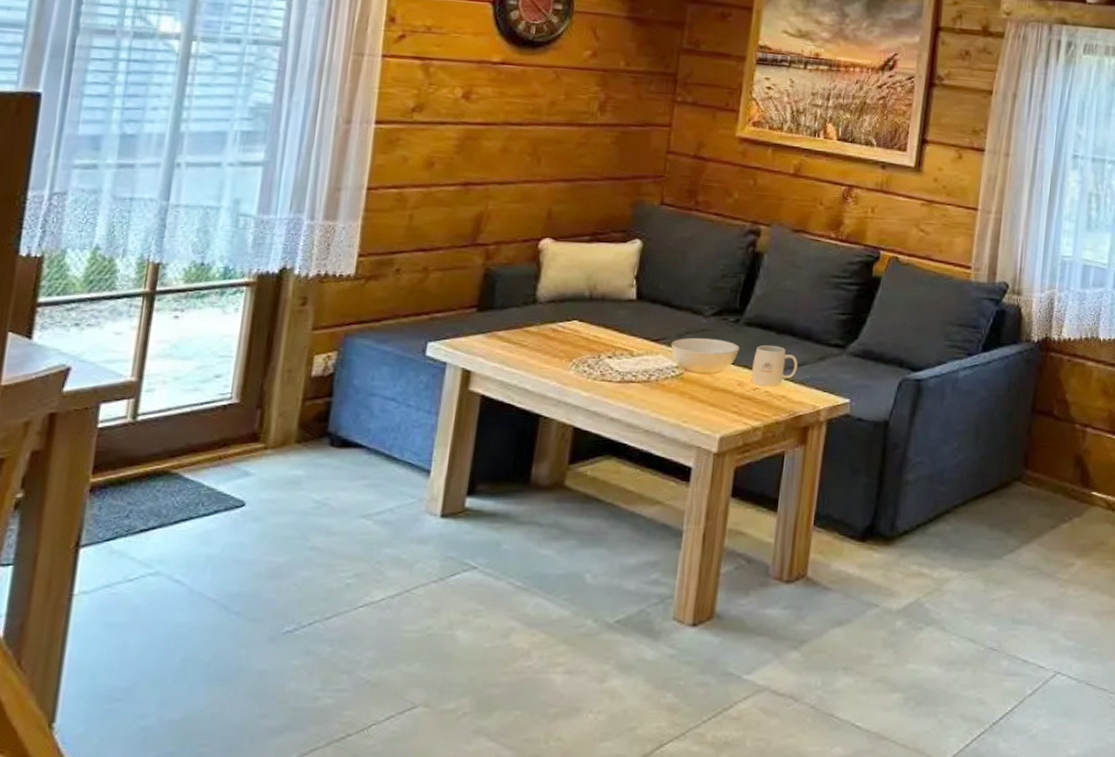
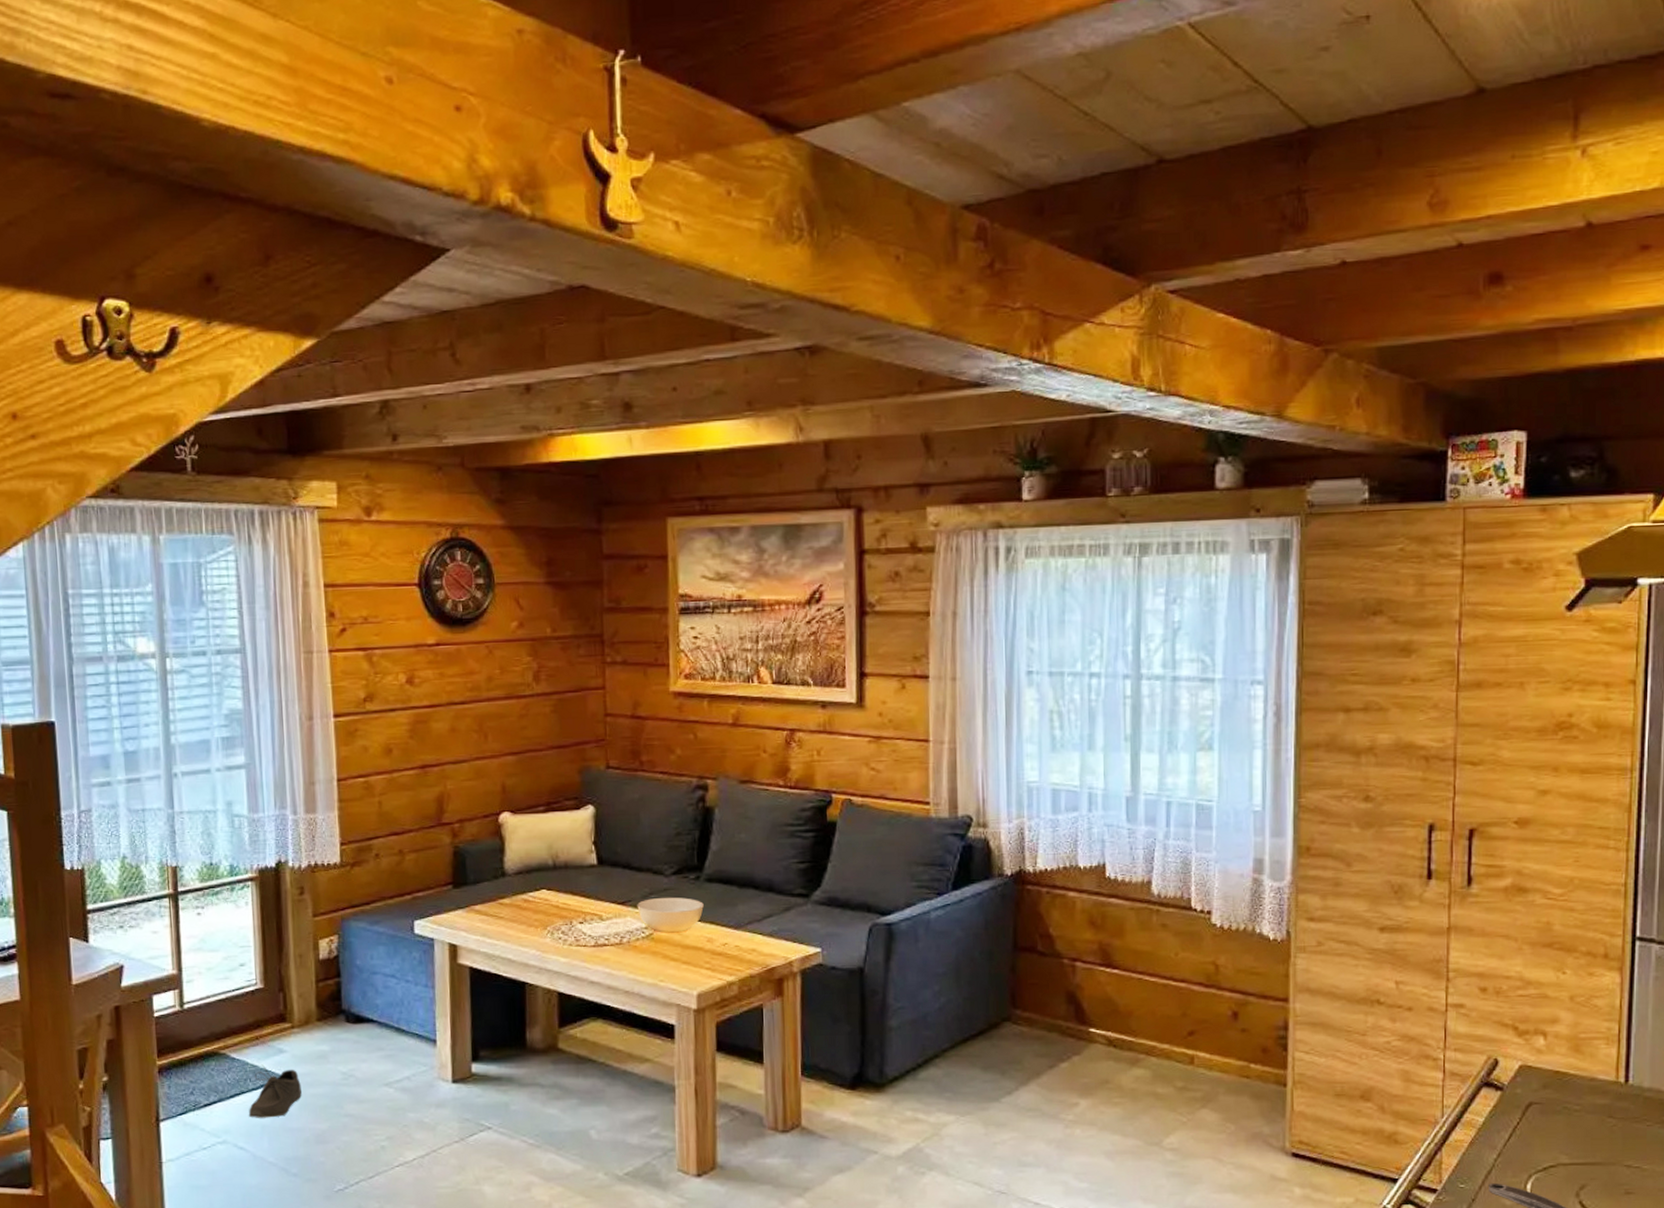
shoe: none [192,487,264,548] -> present [248,1064,302,1118]
mug: present [751,344,798,387] -> none [718,899,764,942]

